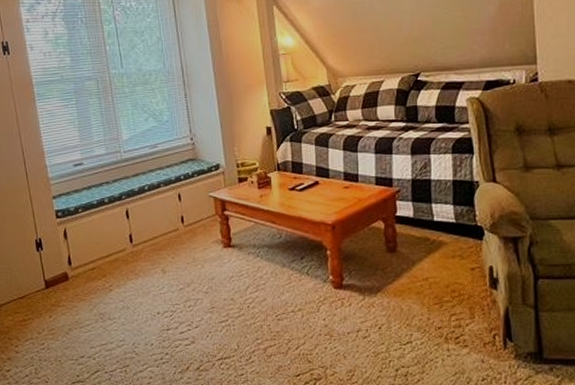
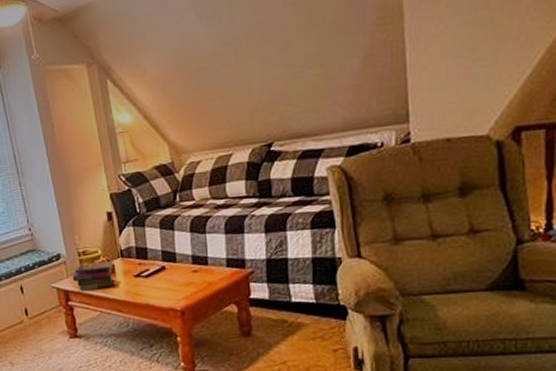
books: none [230,174,271,202] -> present [72,261,115,292]

